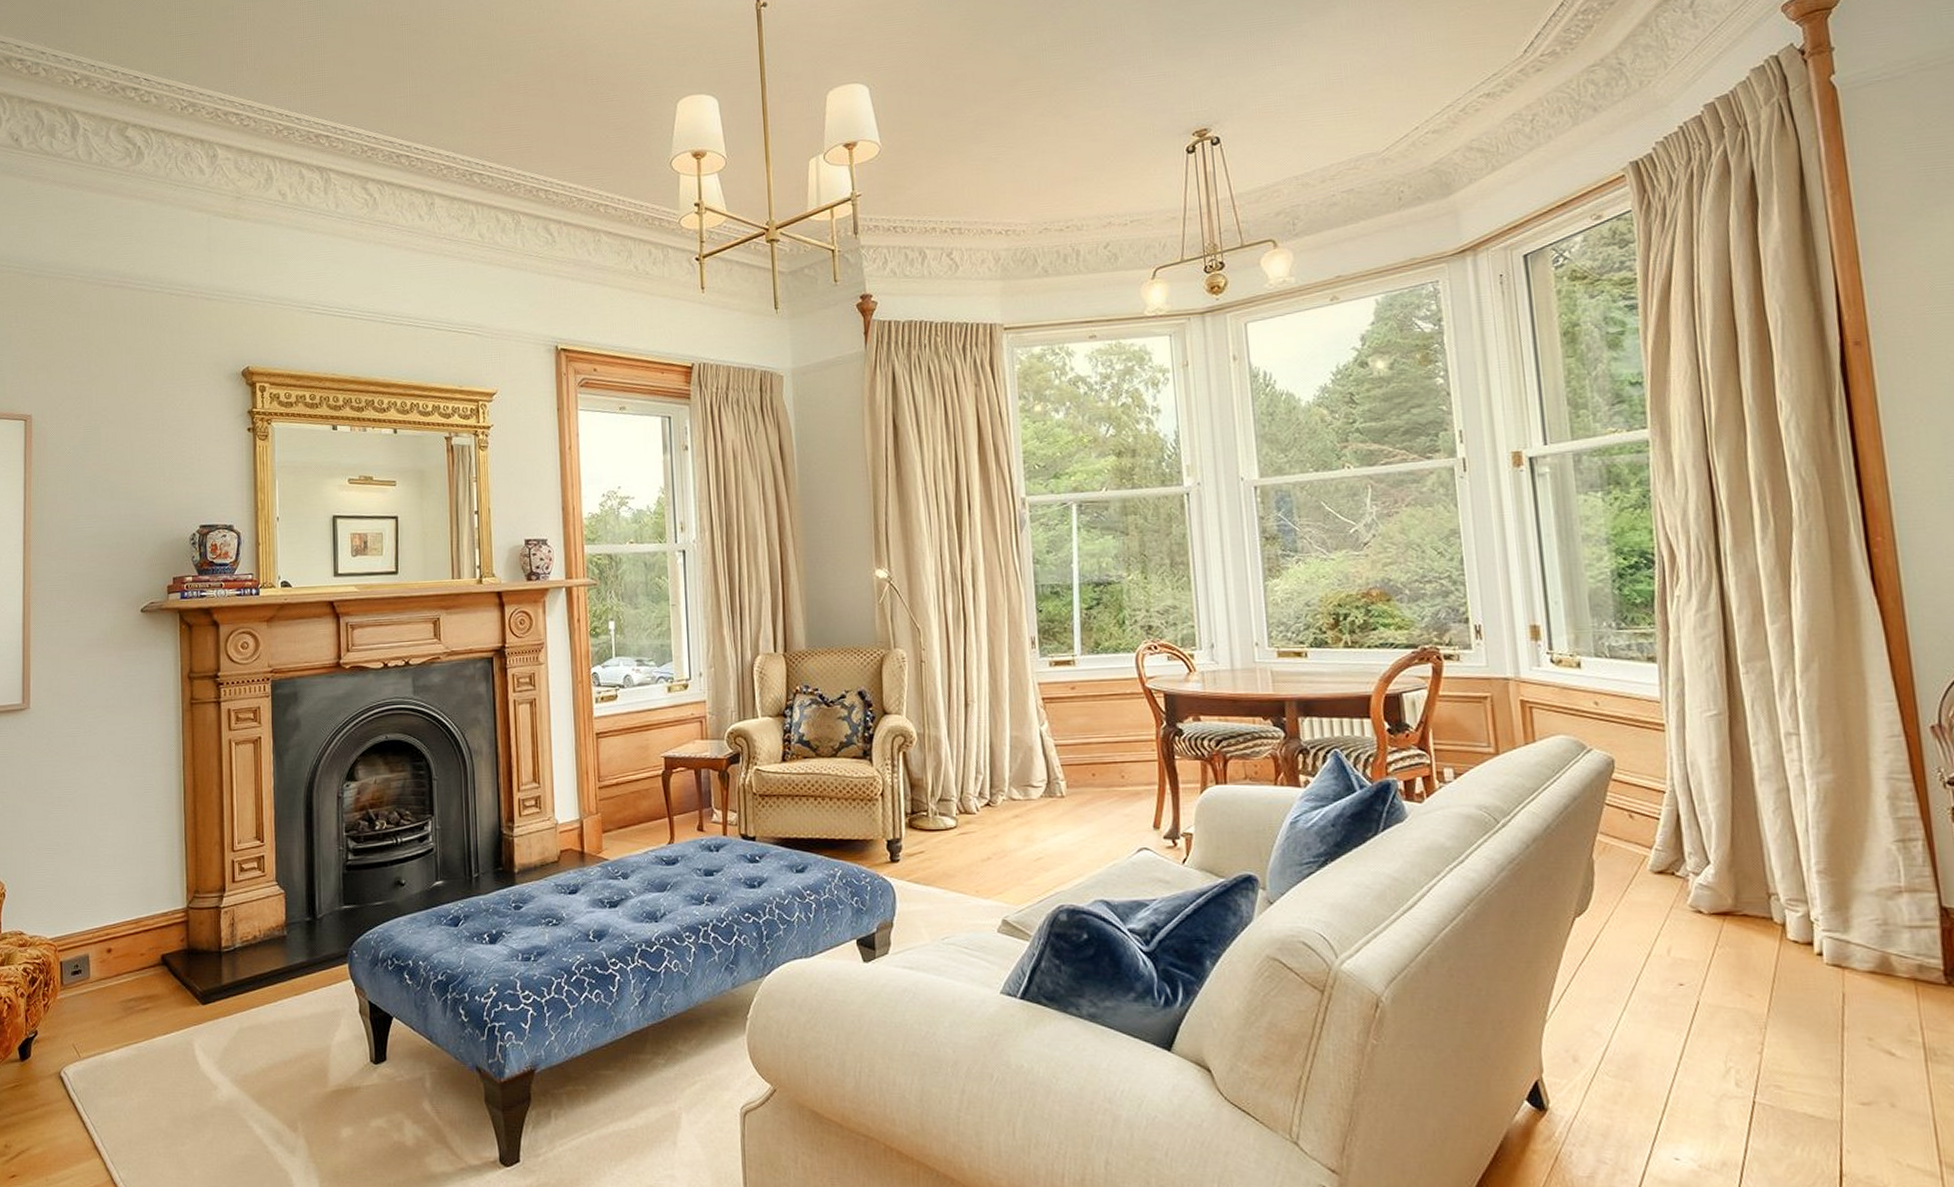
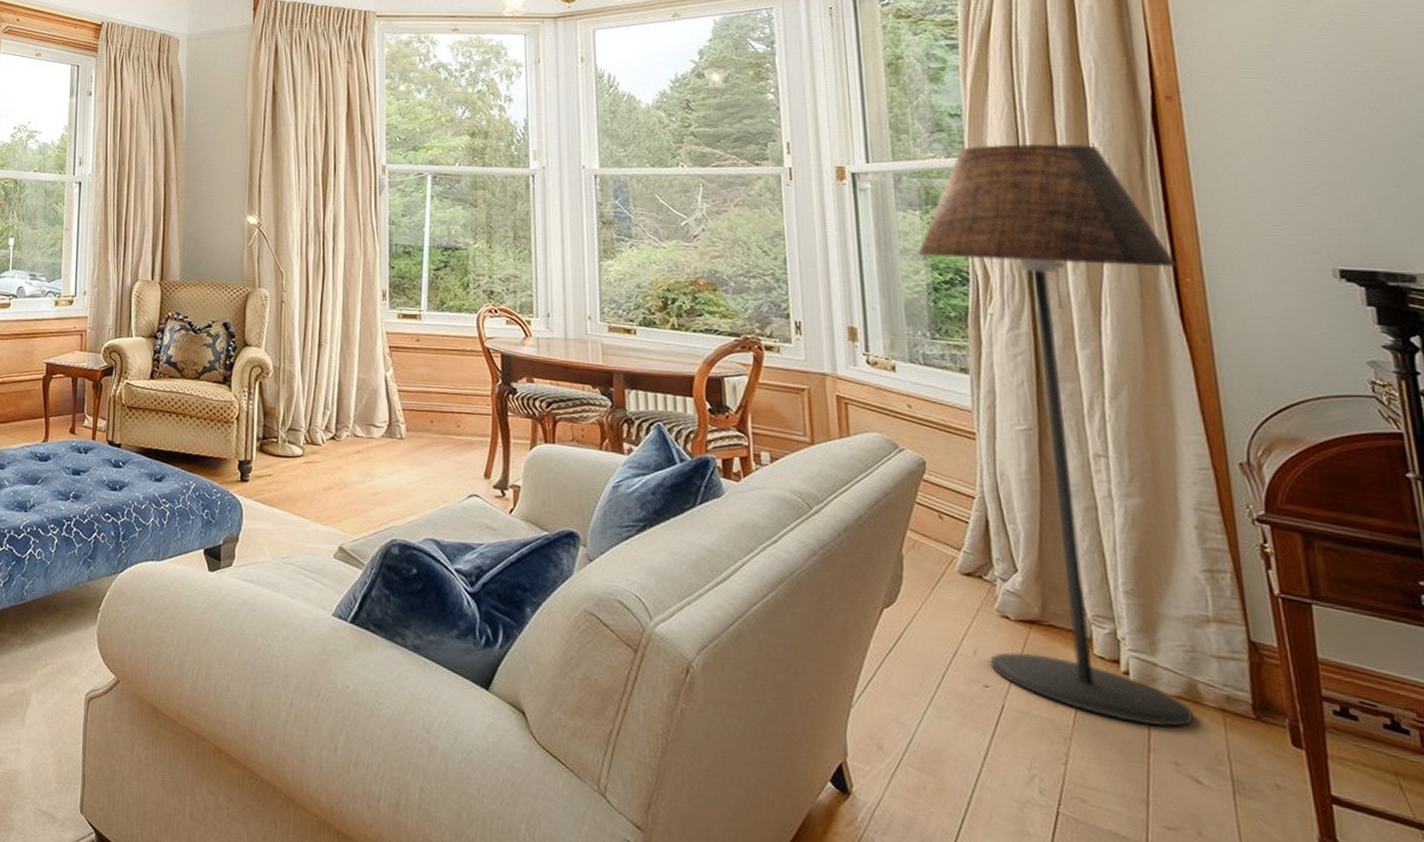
floor lamp: none [1600,403,1886,1004] -> present [918,143,1193,728]

